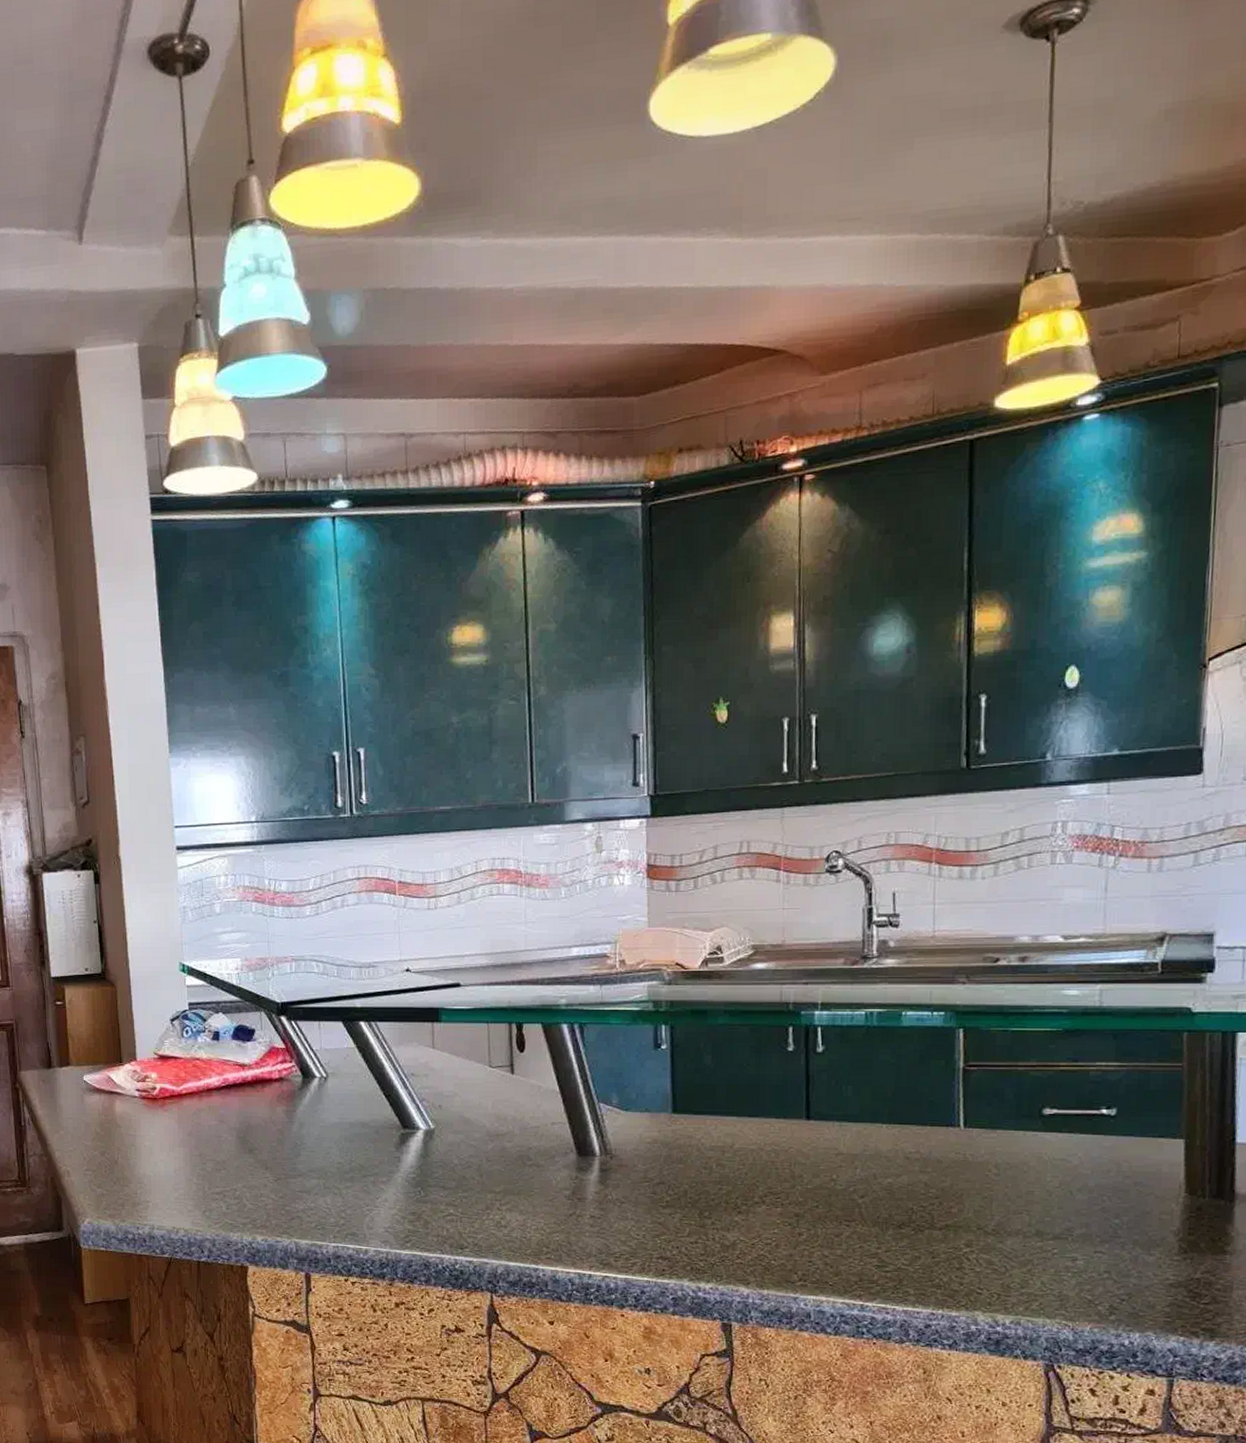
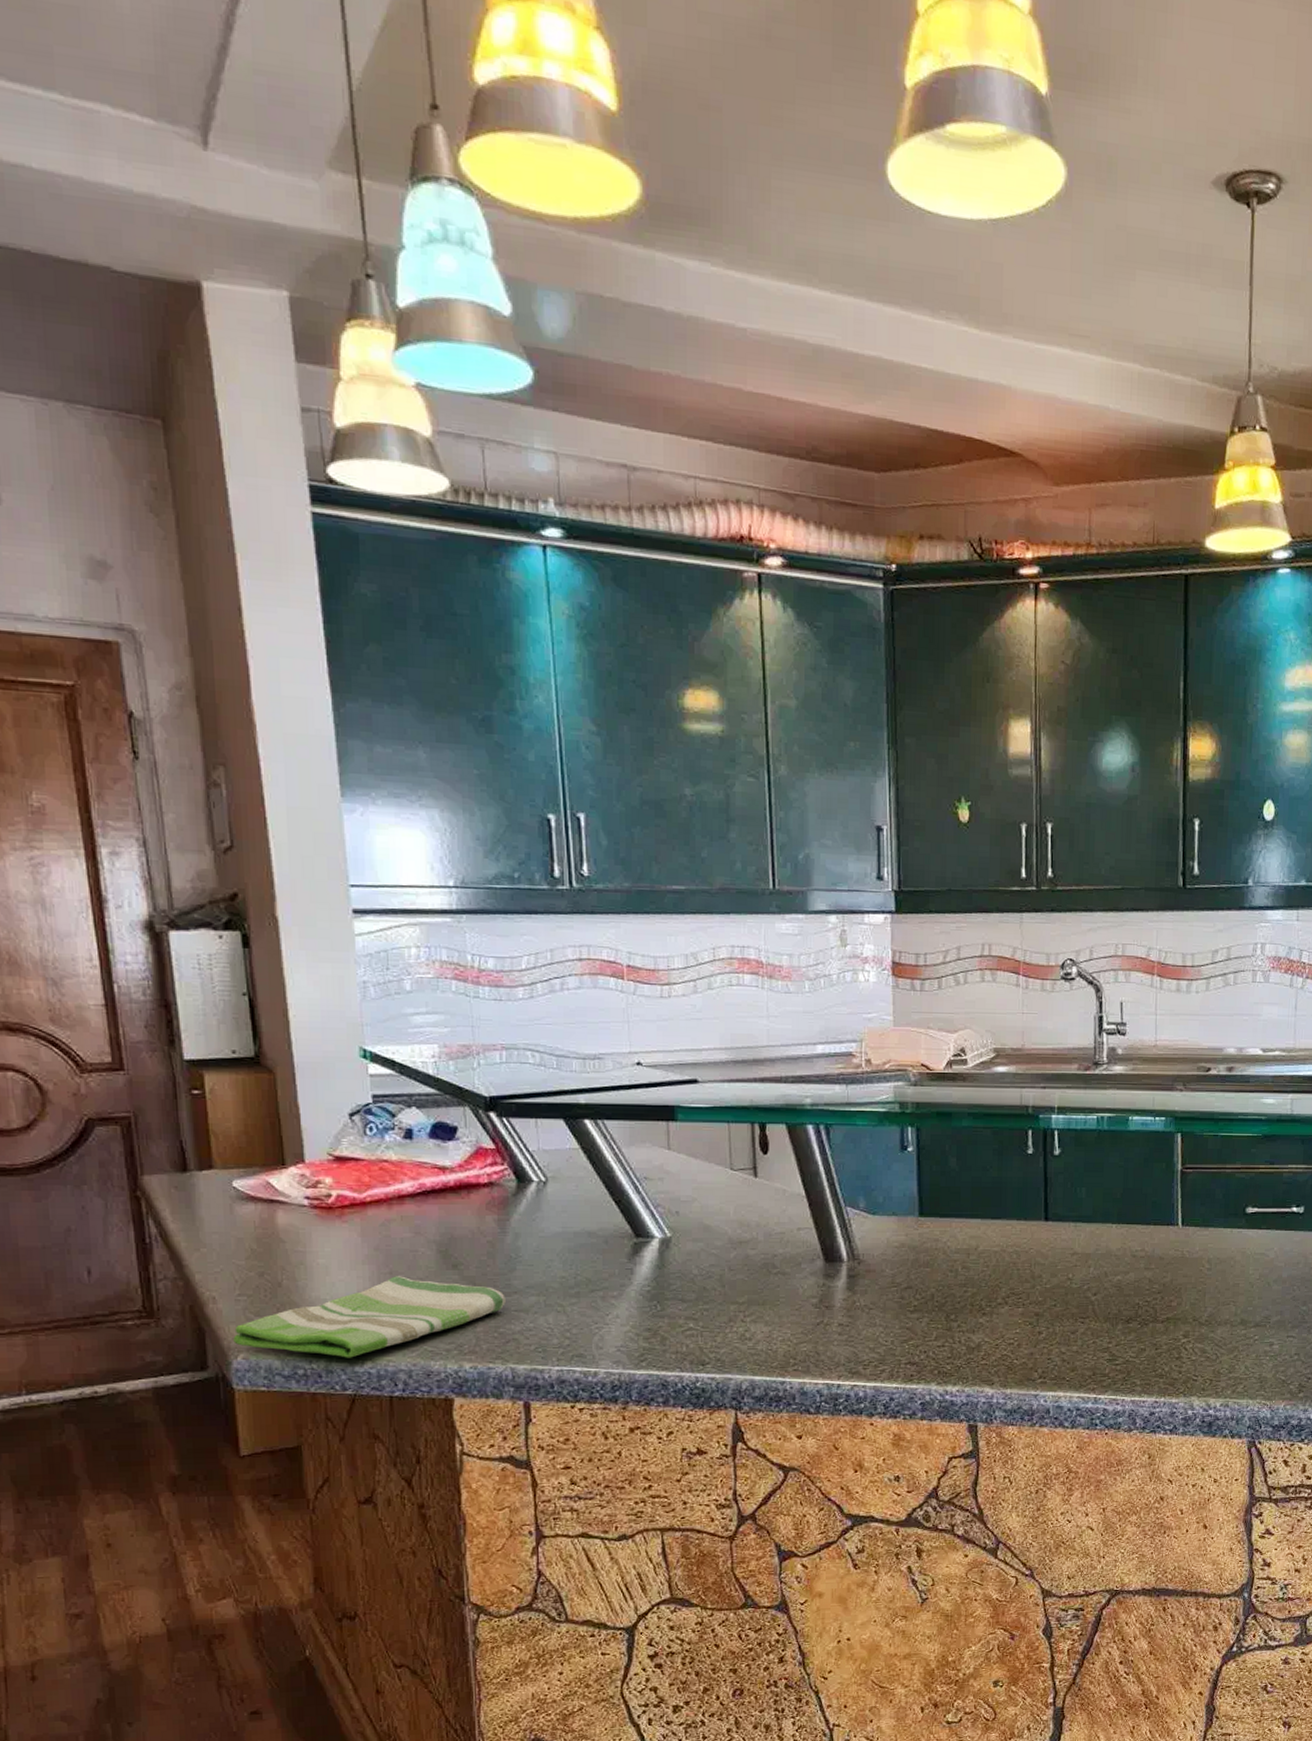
dish towel: none [82,1158,291,1227] -> present [233,1276,506,1358]

